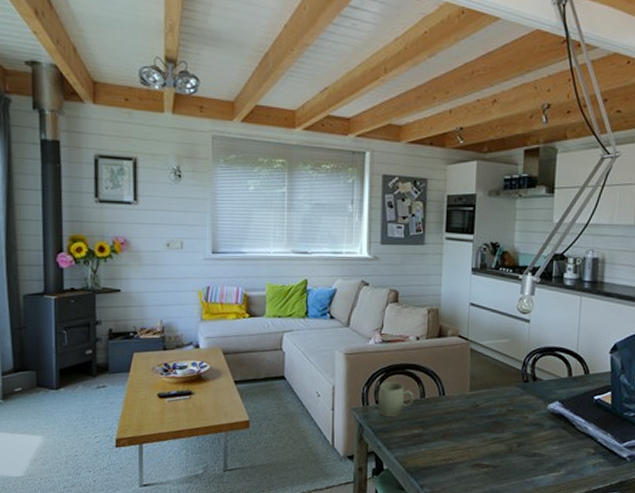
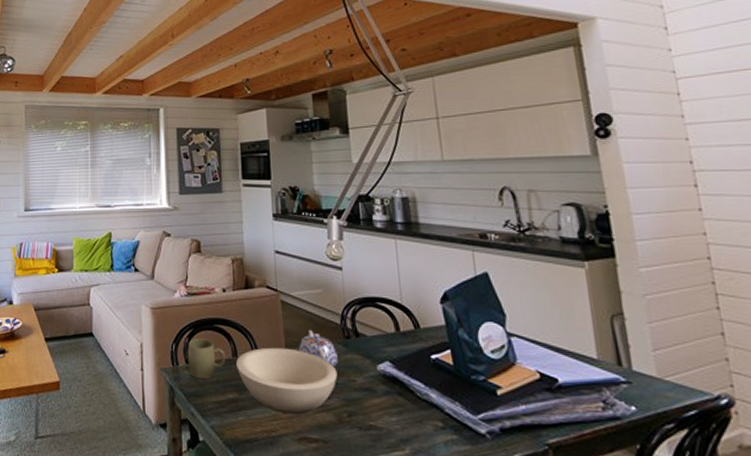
bowl: none [423,389,513,446] -> present [236,347,338,415]
teapot: none [481,374,515,407] -> present [298,329,338,368]

